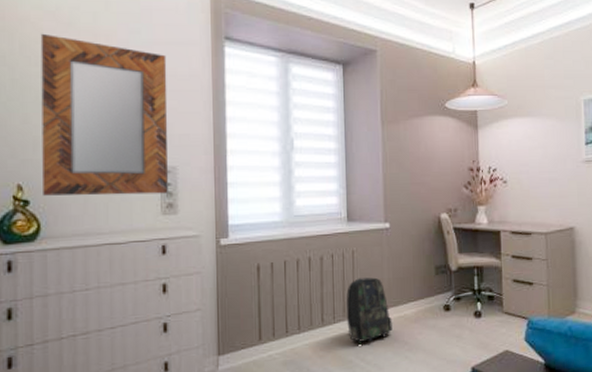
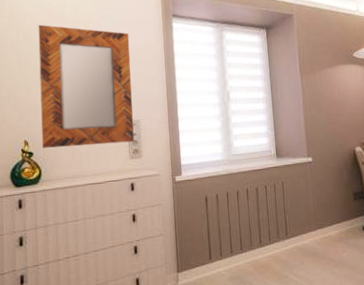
backpack: present [346,277,393,345] -> none [279,204,320,262]

